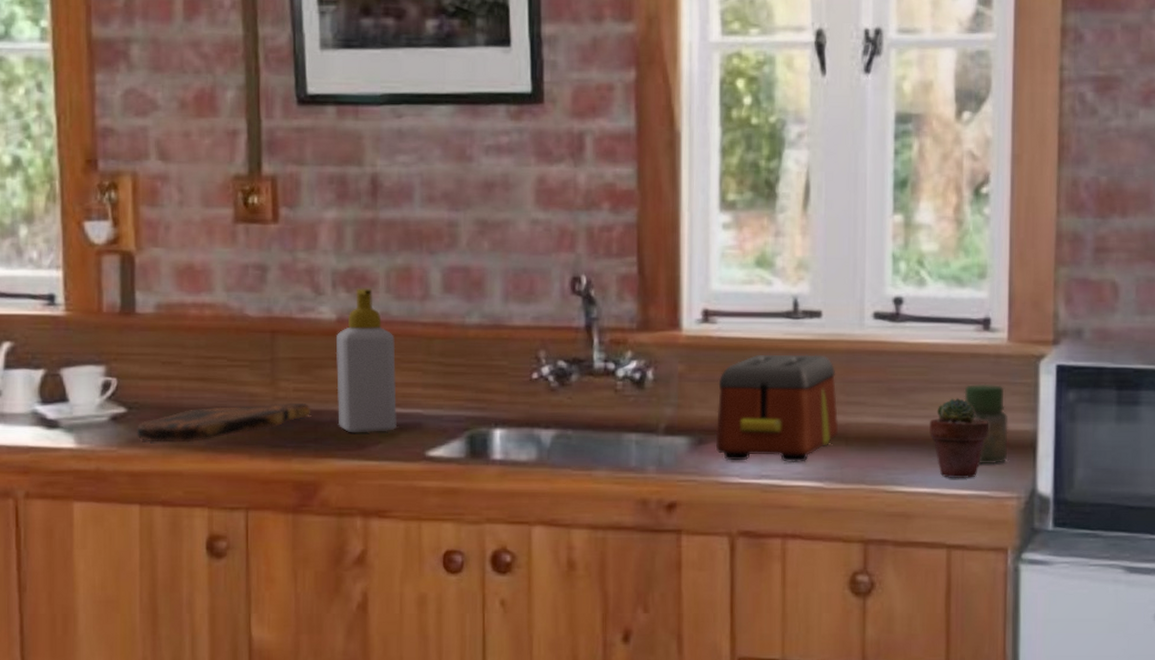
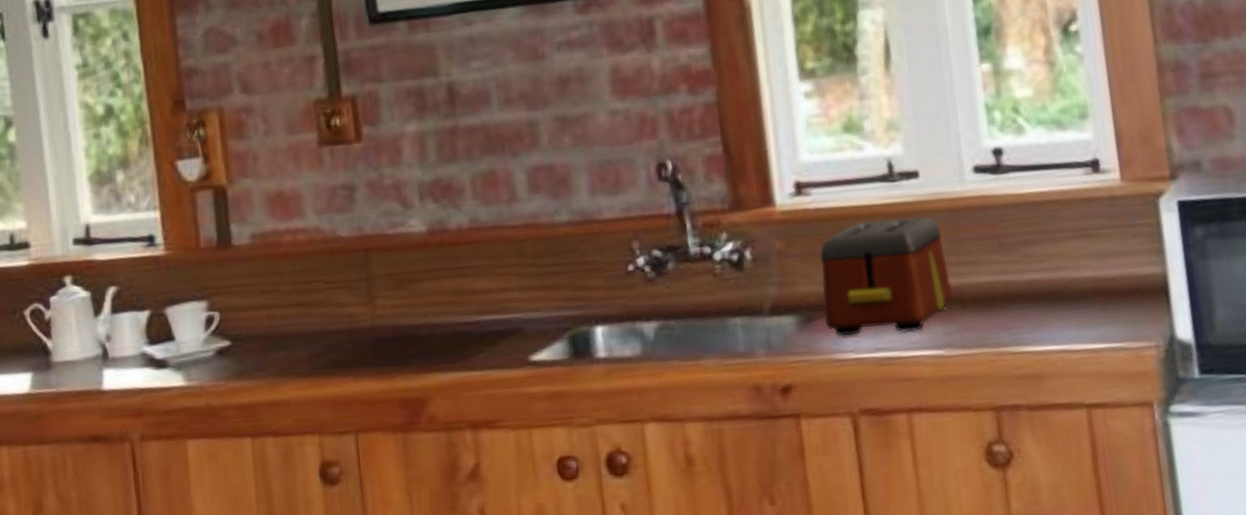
cutting board: present [137,403,311,443] -> none [242,319,411,373]
soap bottle: present [335,288,397,433] -> none [429,196,497,345]
potted succulent: present [928,398,989,479] -> none [1048,247,1114,333]
jar: present [964,383,1008,464] -> none [1081,228,1139,314]

